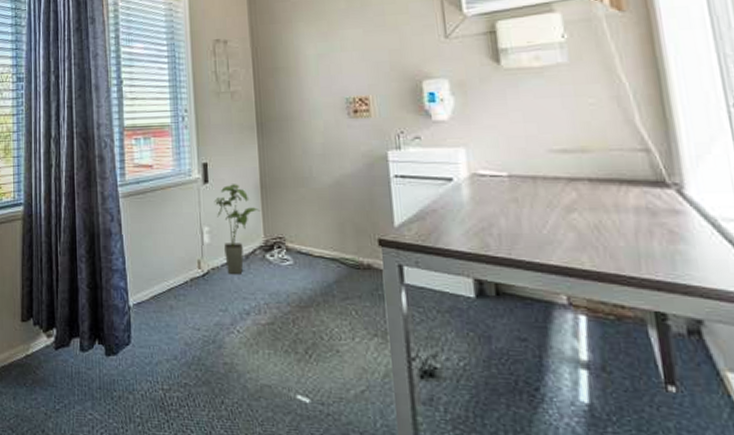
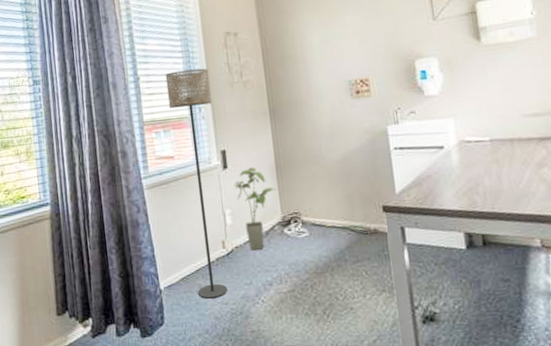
floor lamp: none [149,75,201,322] -> present [165,68,228,299]

